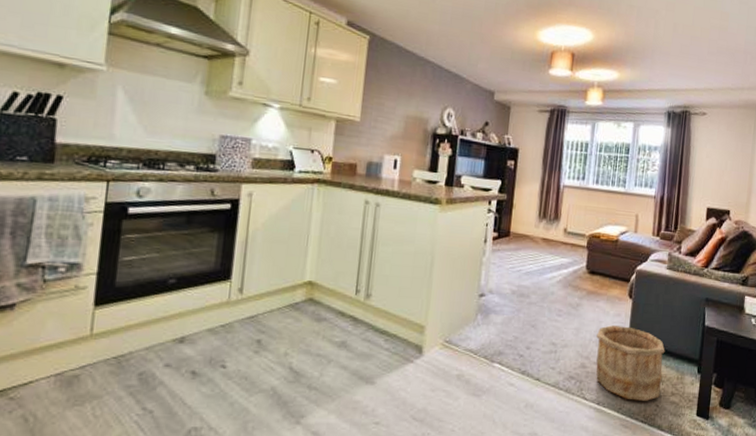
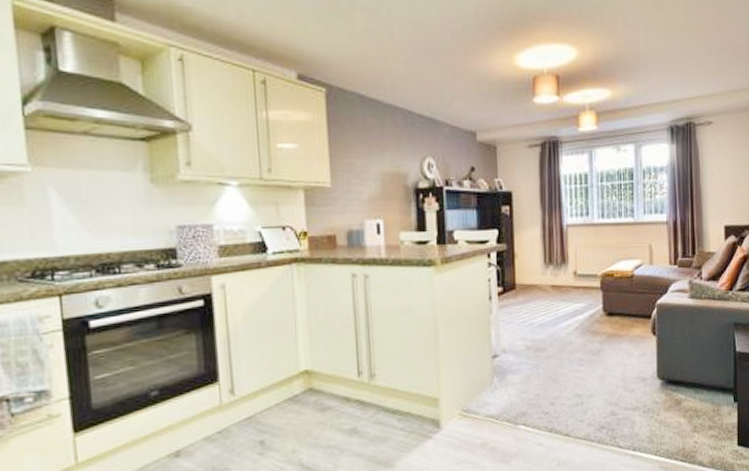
wooden bucket: present [596,325,665,401] -> none [623,365,698,441]

